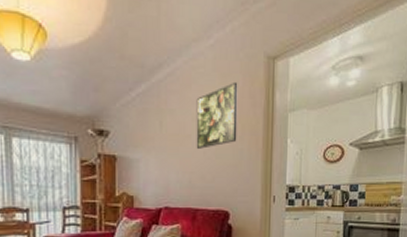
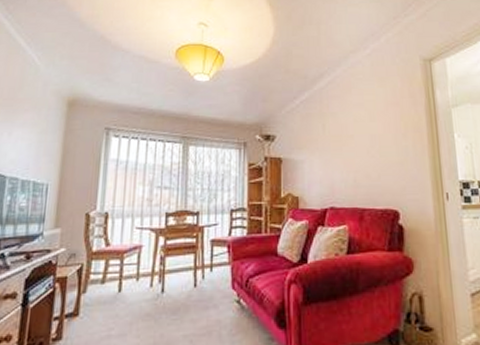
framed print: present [196,81,238,149] -> none [357,83,401,148]

